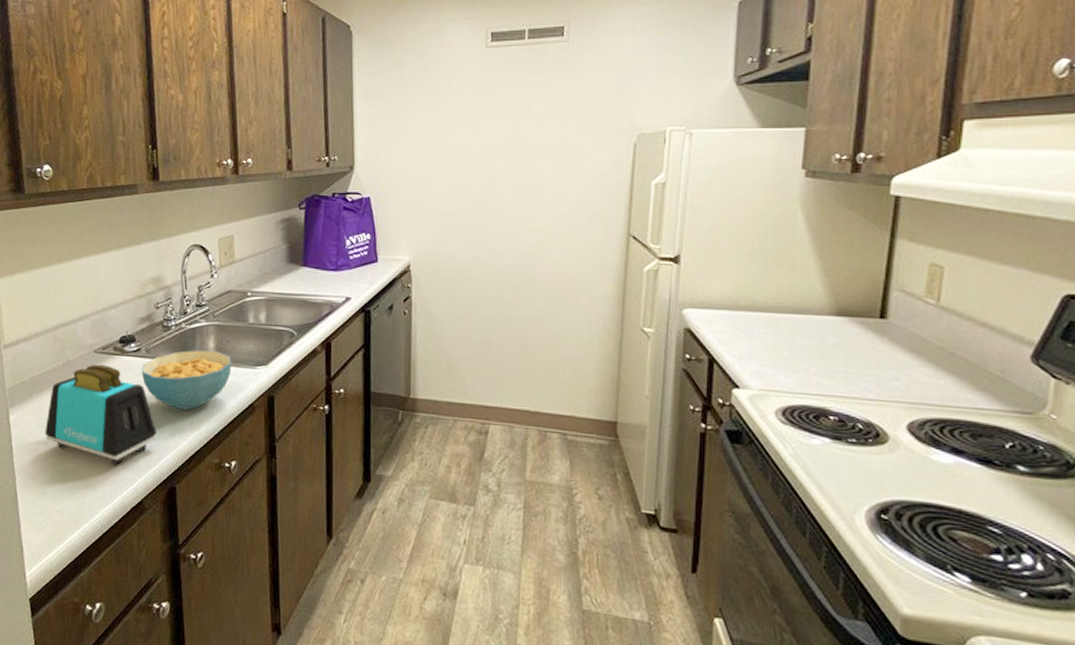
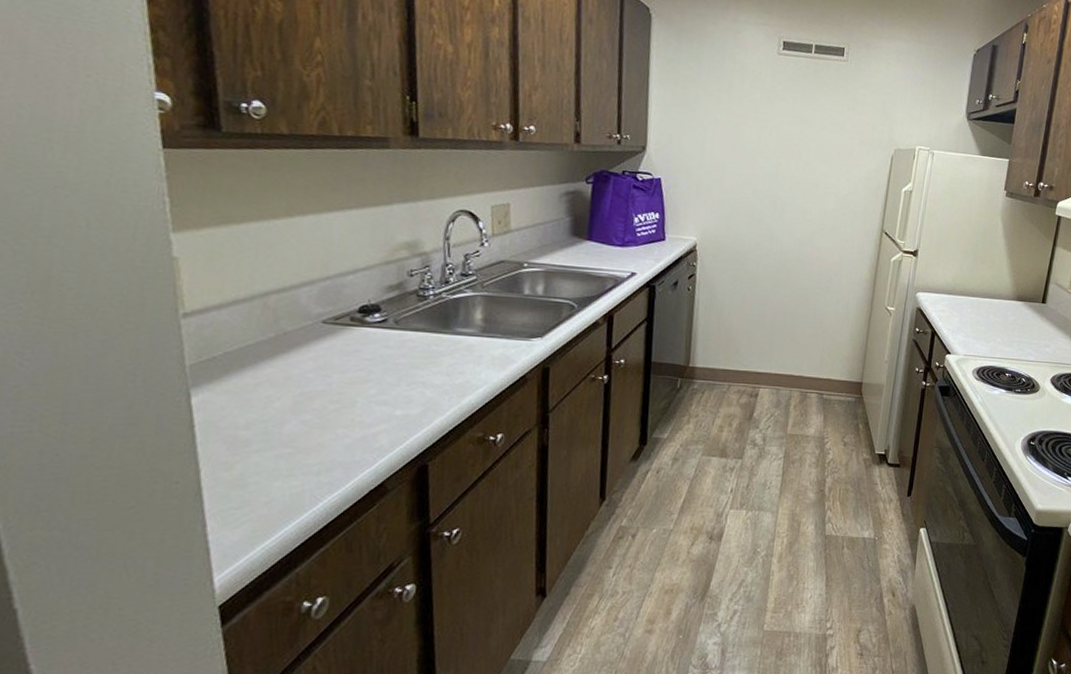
toaster: present [45,364,157,465] -> none [246,336,407,446]
cereal bowl: present [141,350,232,411] -> none [387,321,502,385]

